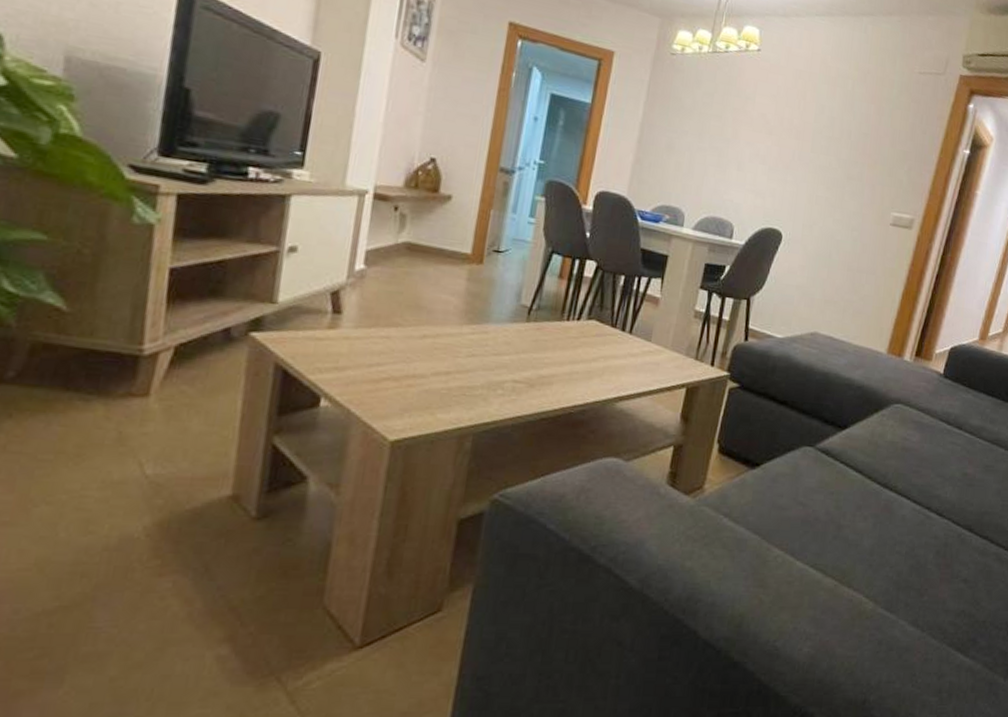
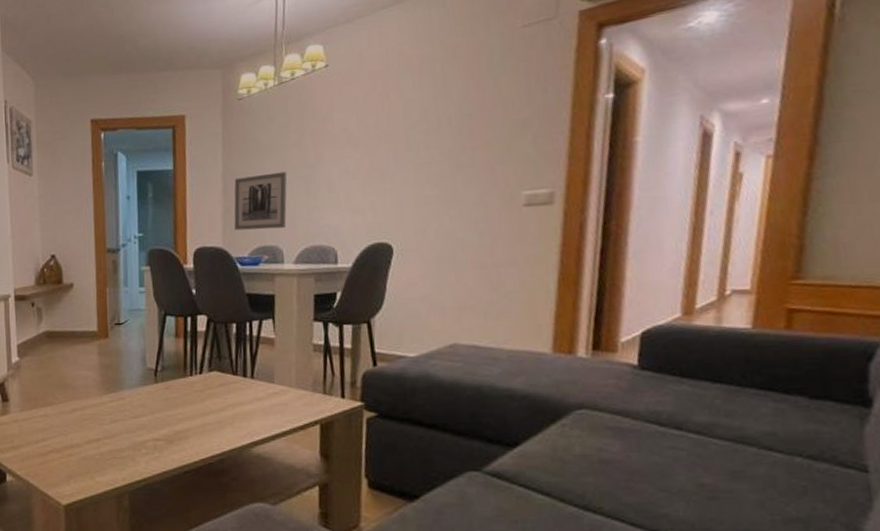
wall art: none [642,131,703,193] -> present [234,171,287,231]

